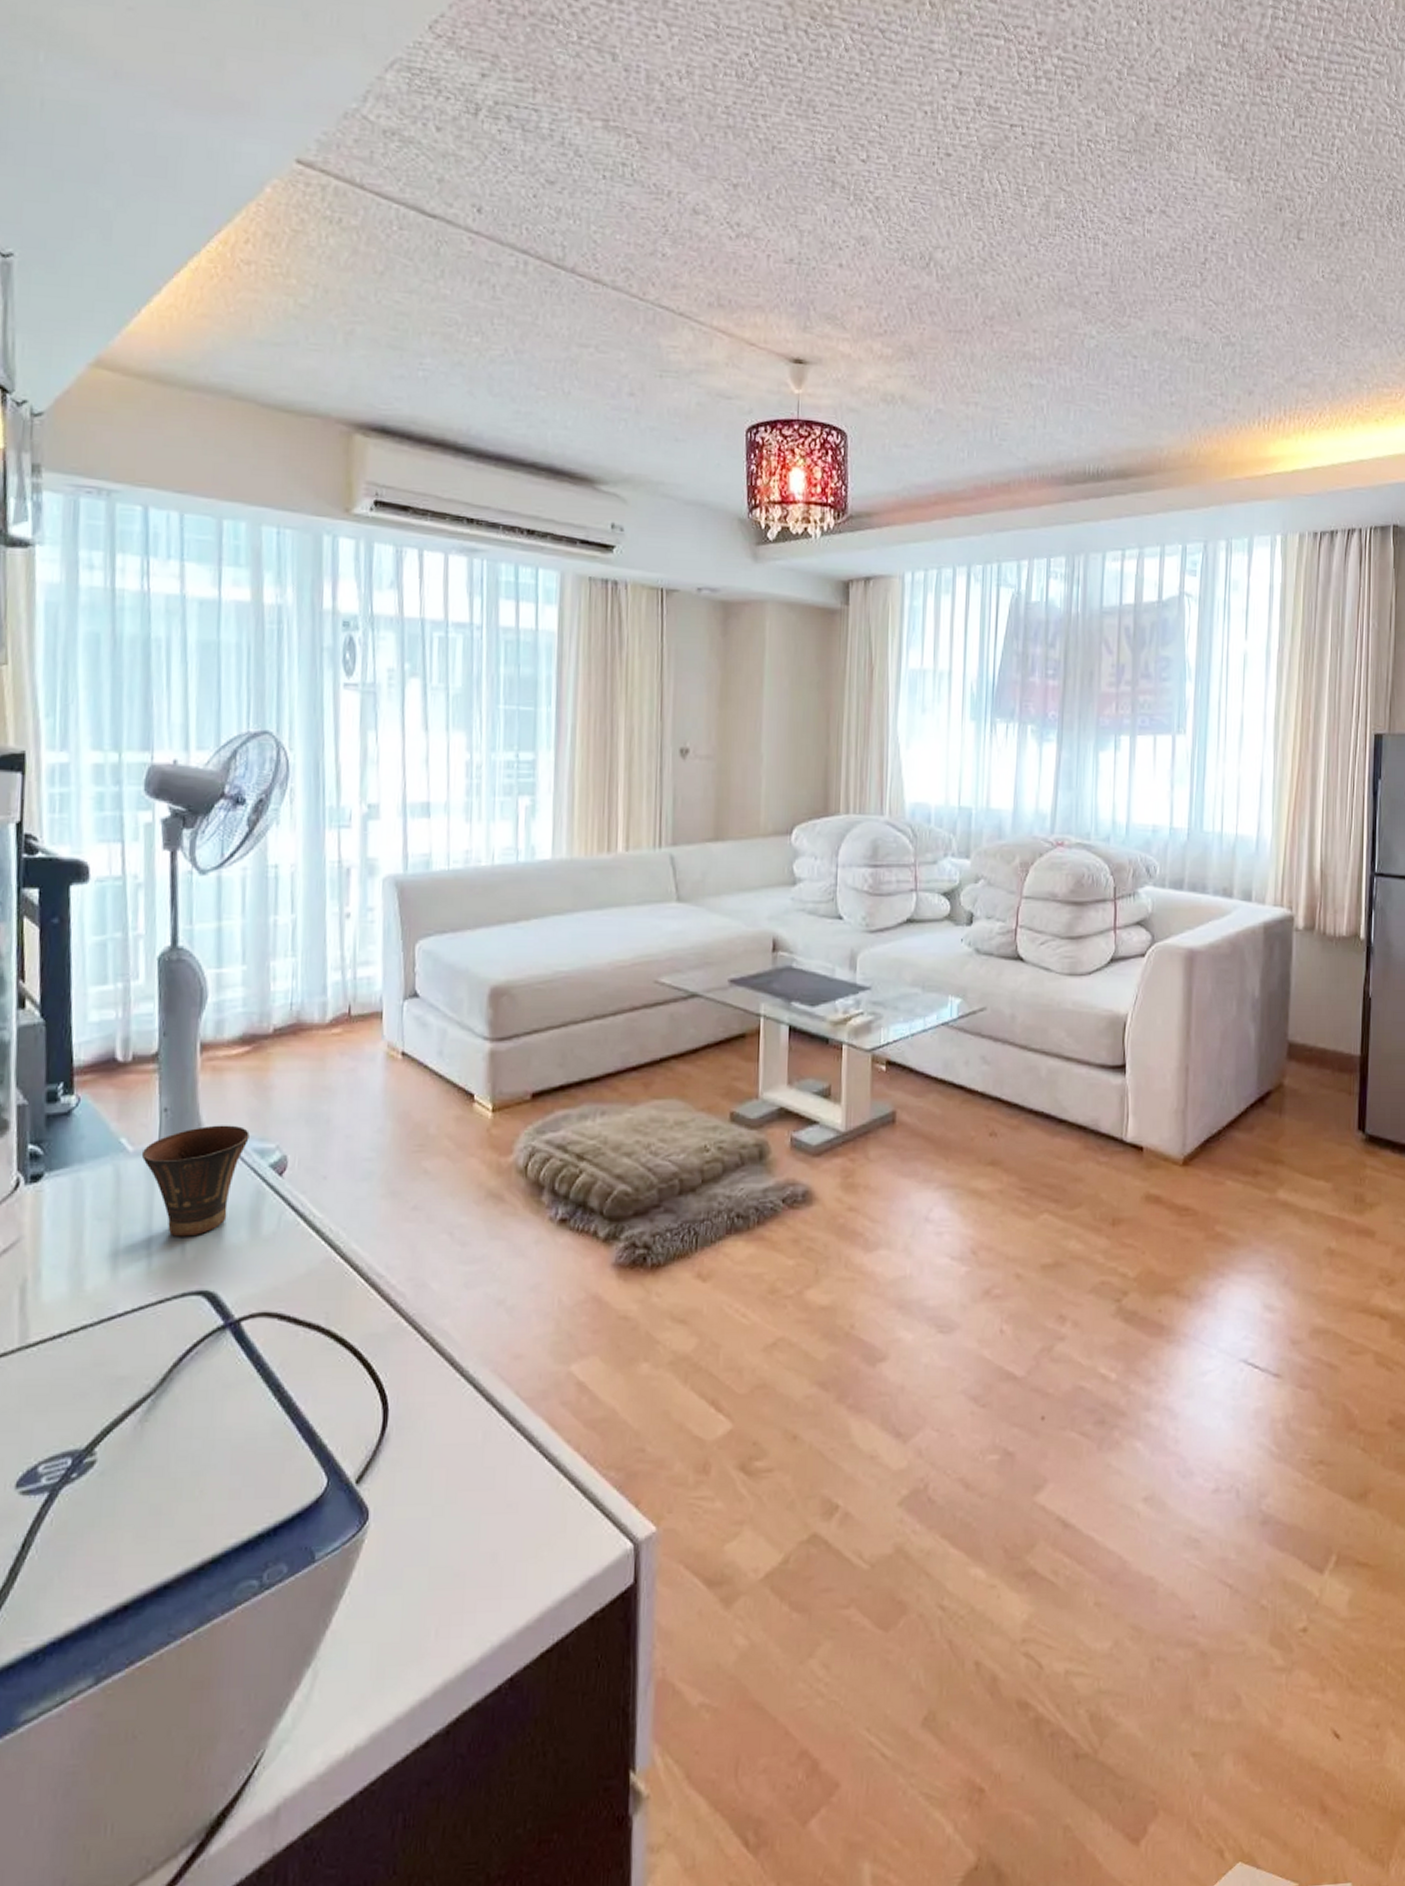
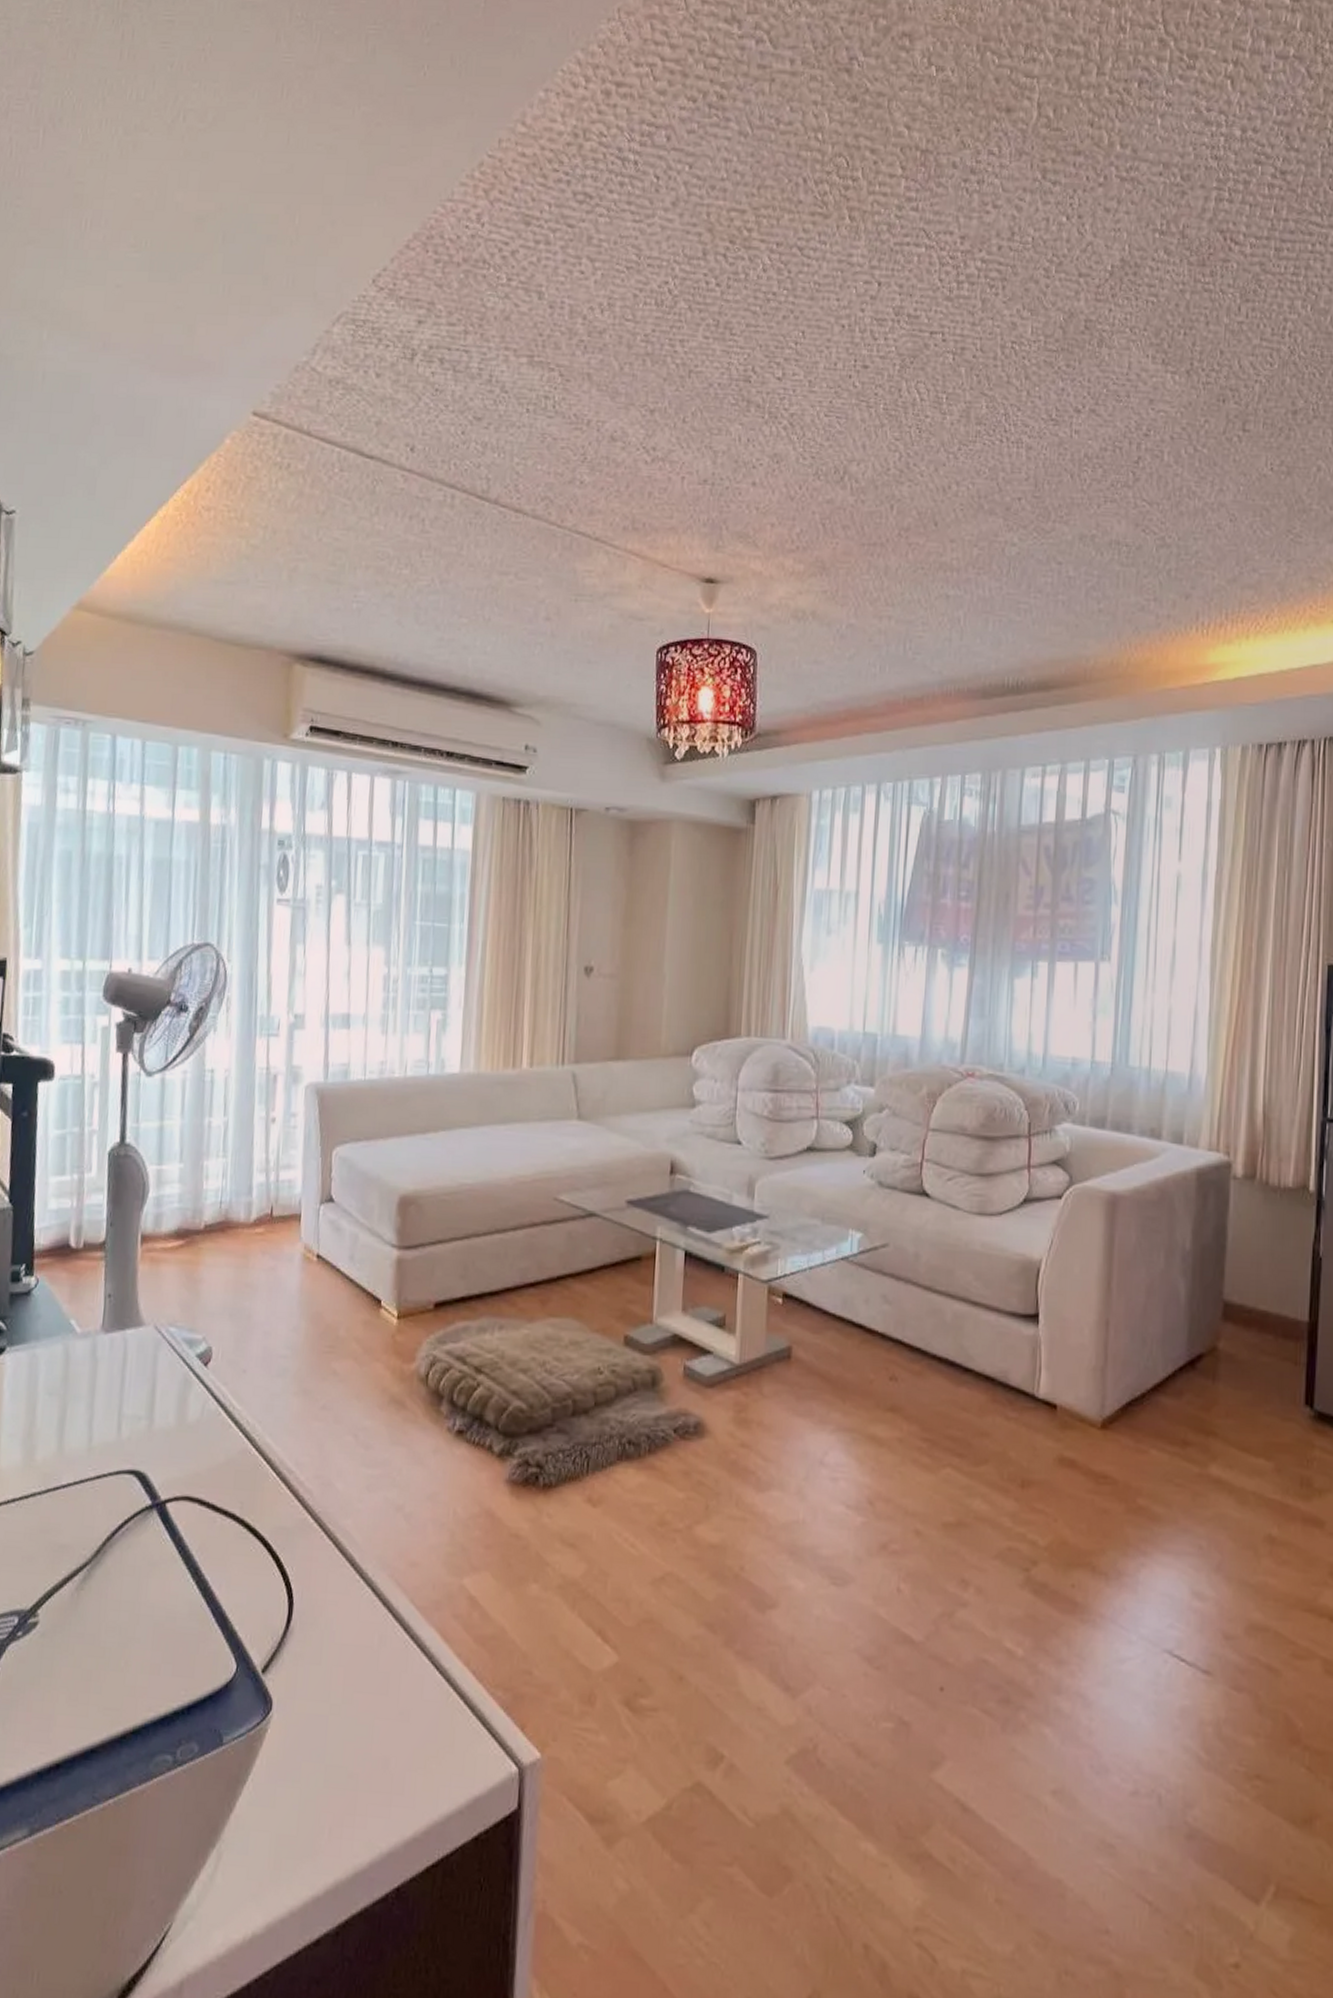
cup: present [141,1125,250,1237] -> none [87,1313,180,1418]

